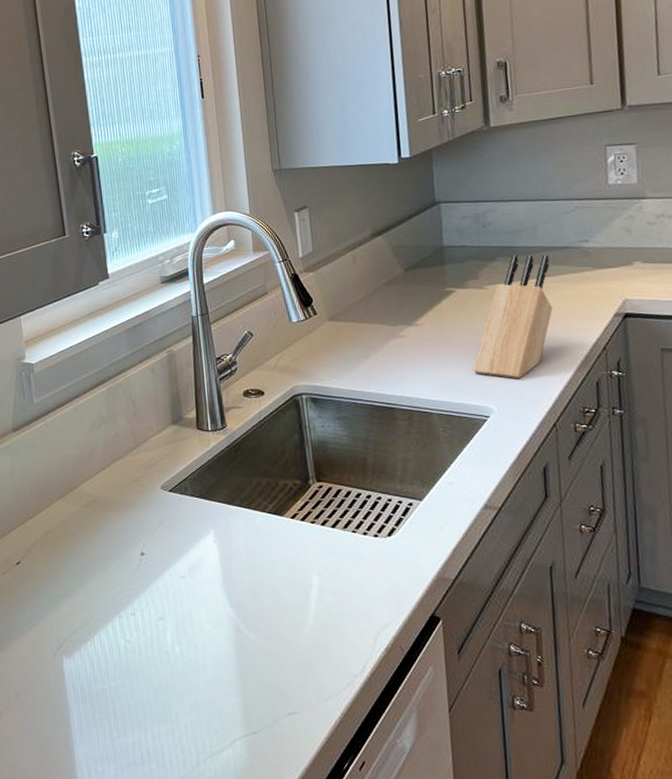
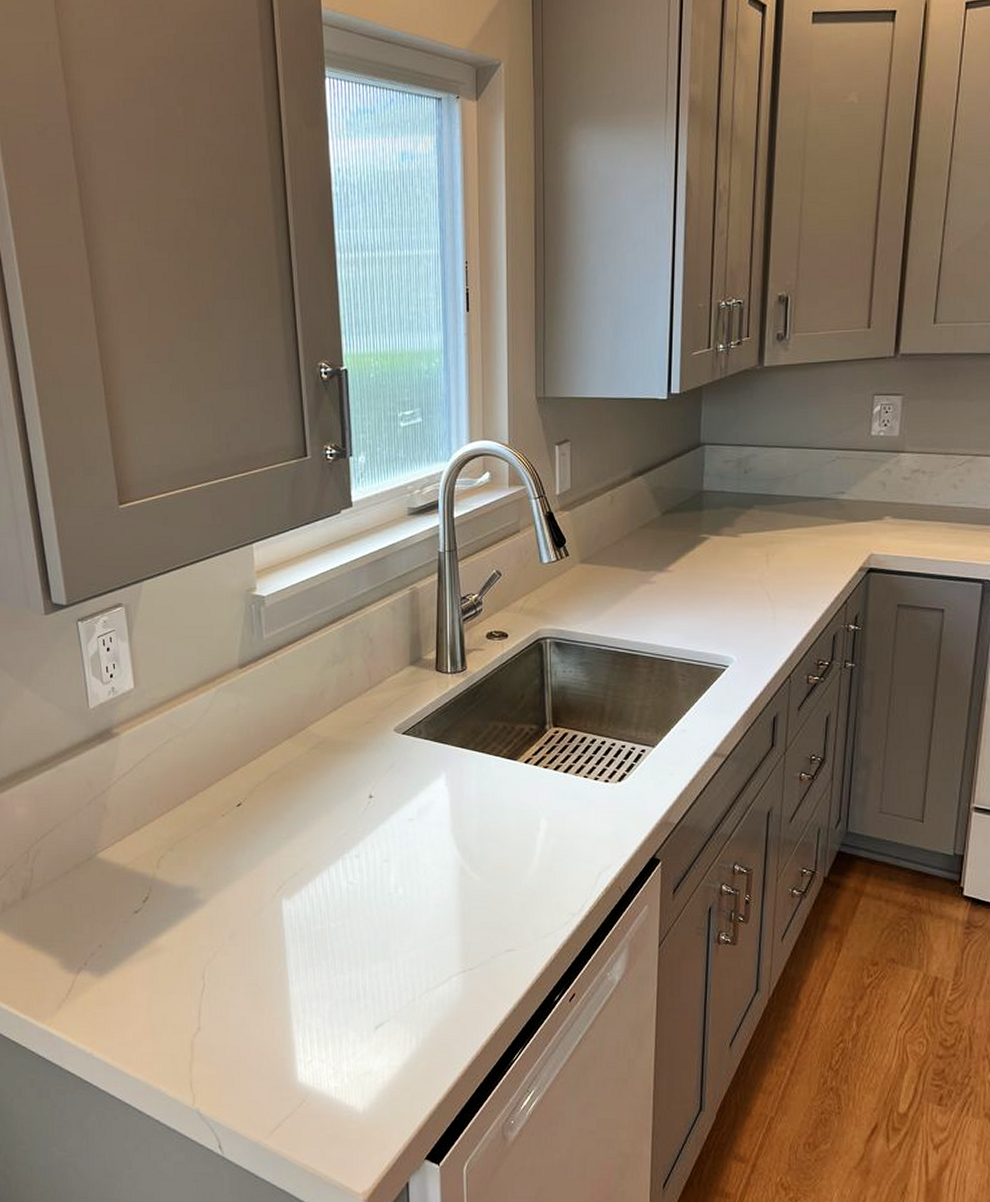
knife block: present [473,254,553,379] -> none [719,504,804,630]

